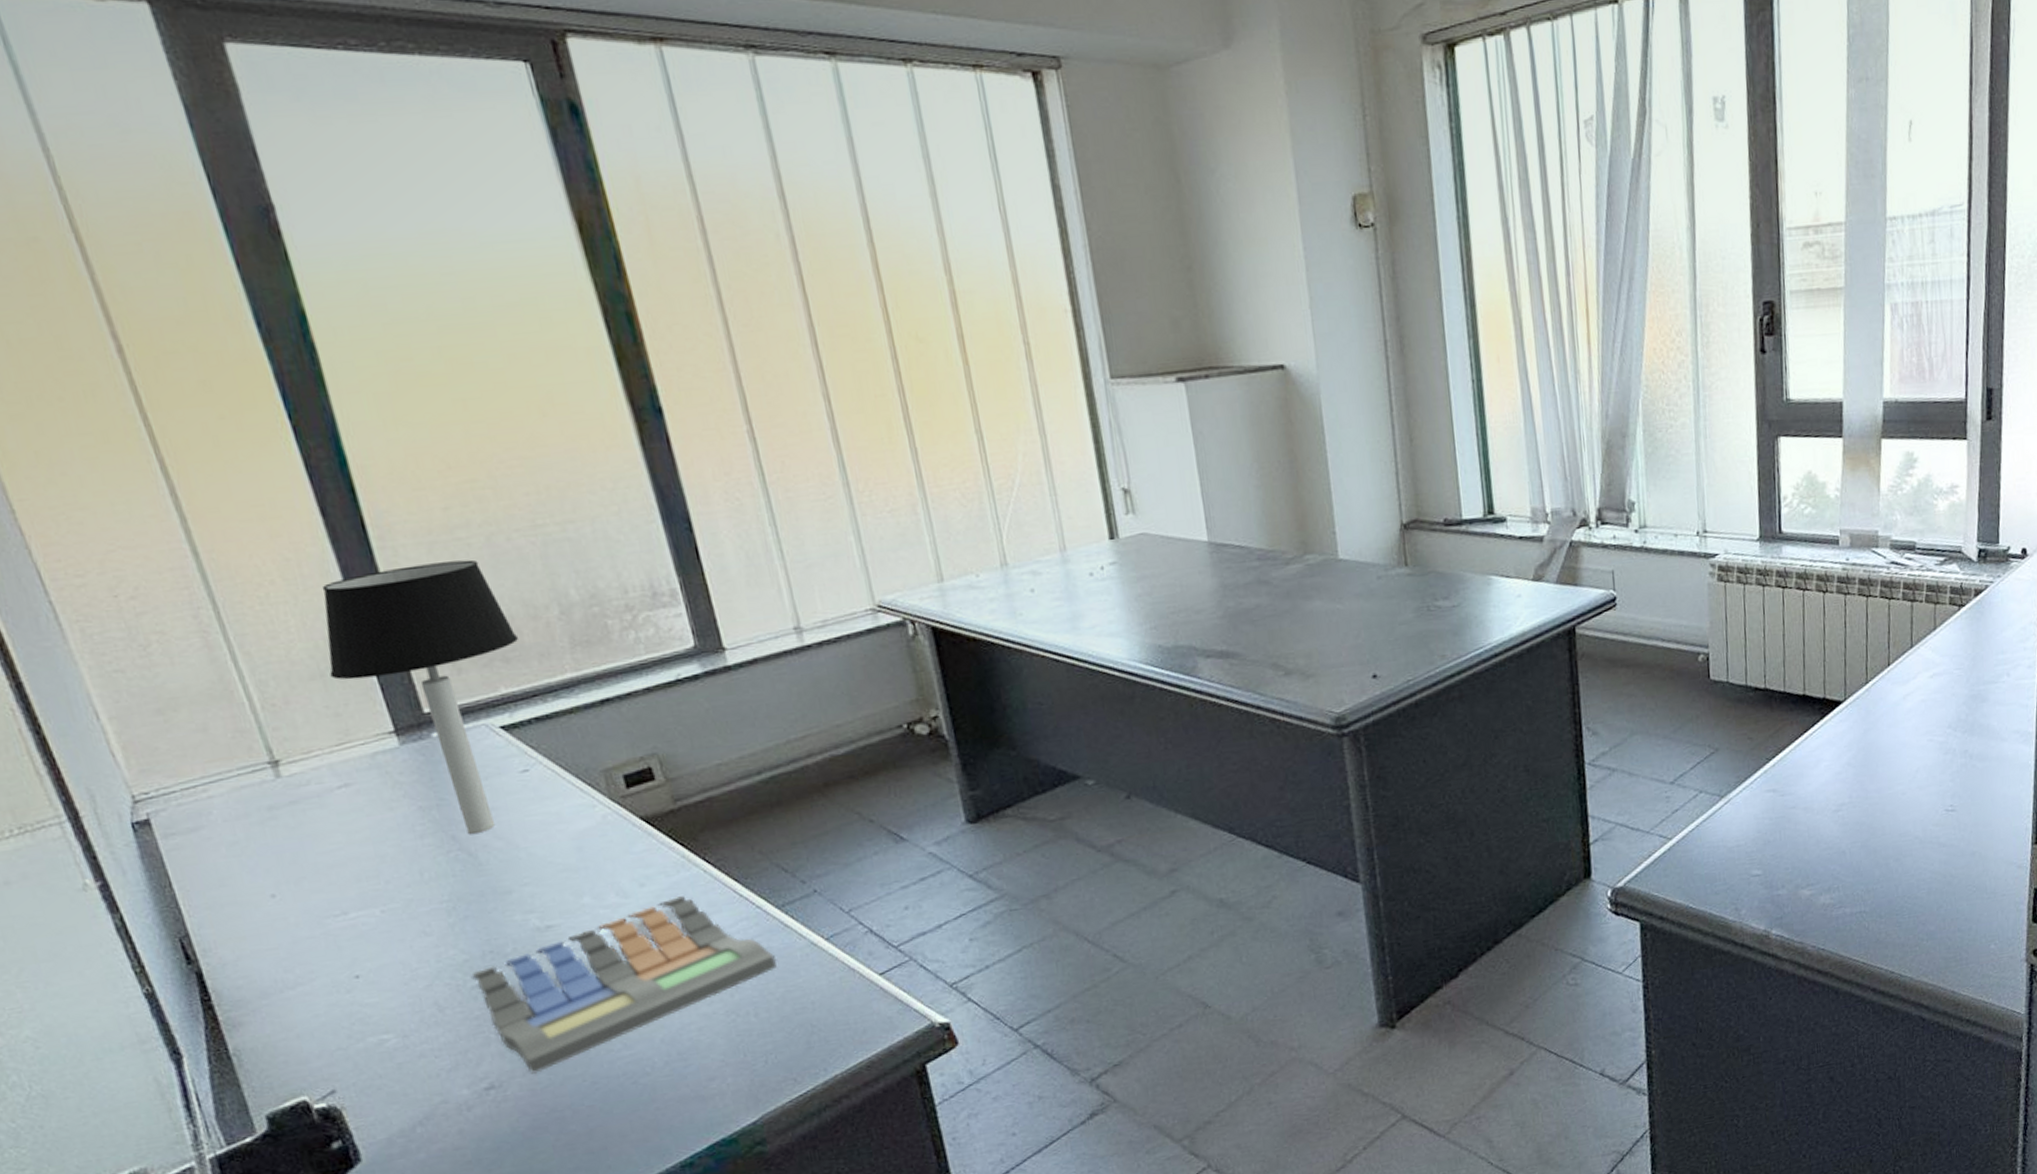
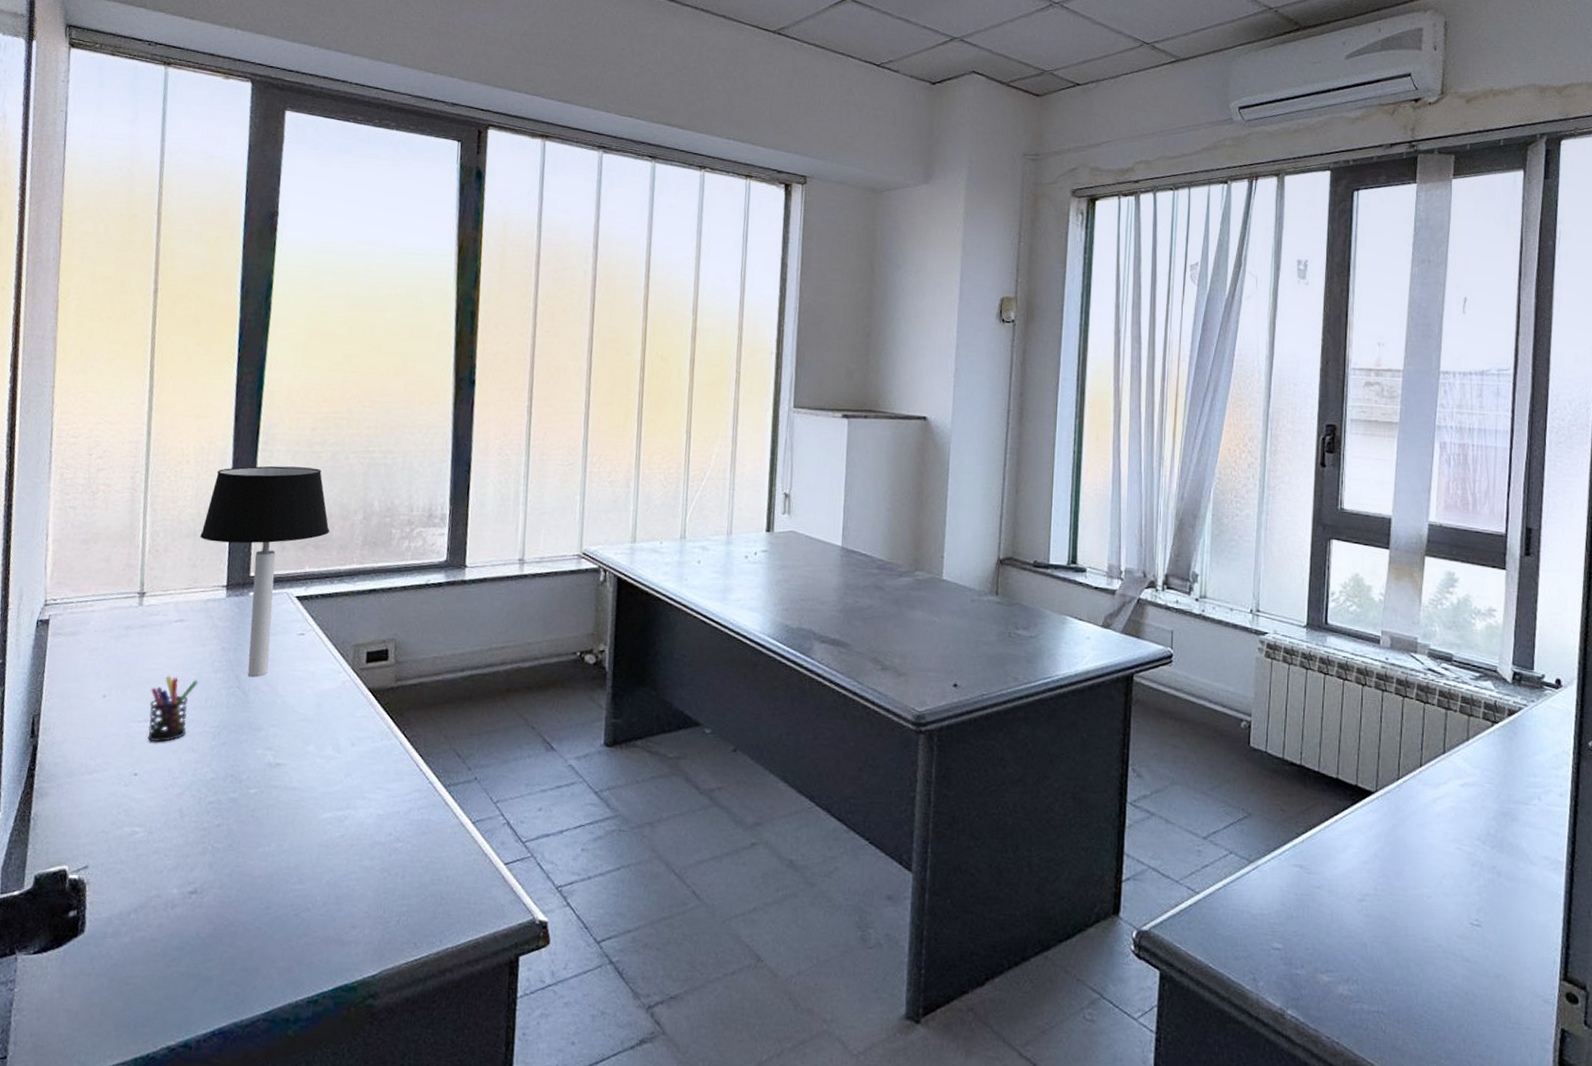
pen holder: none [337,853,409,936] -> present [147,675,199,742]
keyboard: present [473,896,777,1074] -> none [213,760,432,888]

